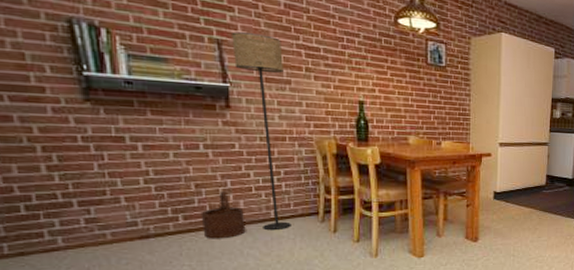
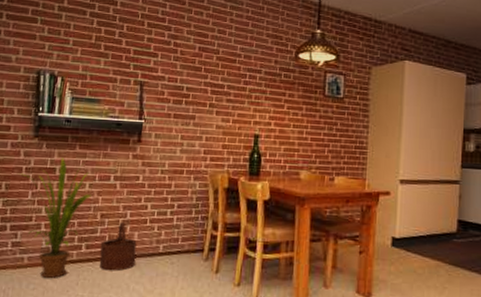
house plant: none [70,125,180,253] -> present [17,157,93,279]
floor lamp: present [232,32,291,231] -> none [150,74,192,267]

